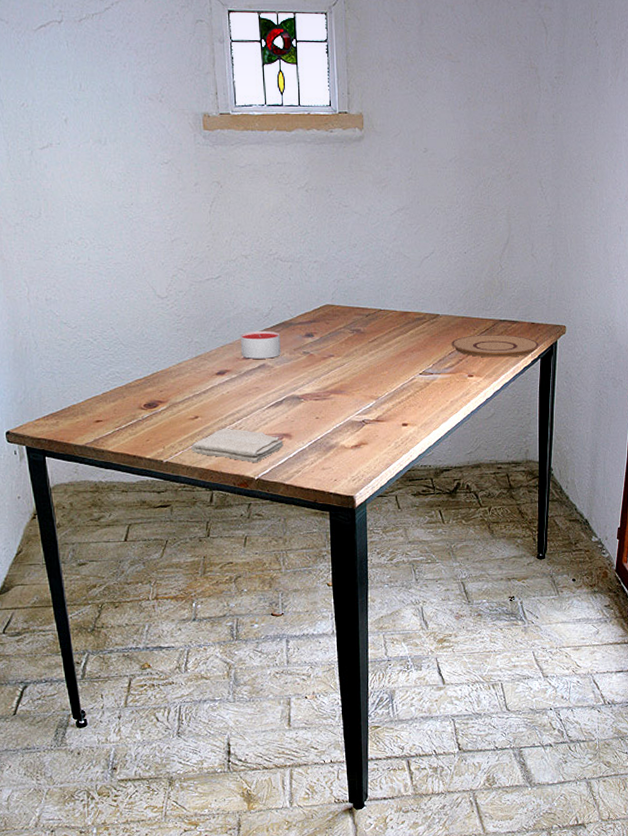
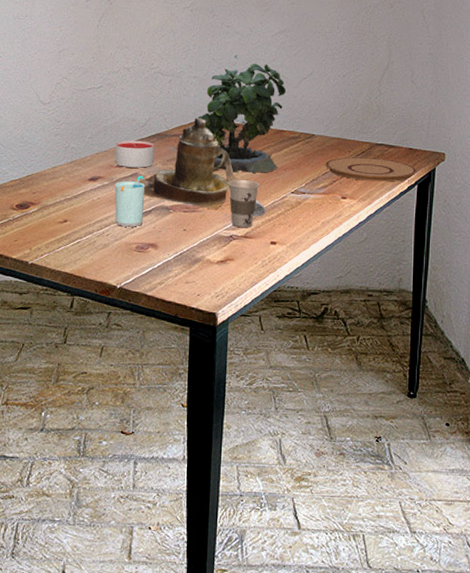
washcloth: present [191,428,284,463] -> none [57,233,149,272]
cup: none [244,367,275,419] -> present [114,176,146,227]
teapot: none [267,304,368,396] -> present [139,118,239,210]
potted plant: none [322,235,408,357] -> present [198,54,286,173]
cup: none [356,363,396,412] -> present [227,179,266,228]

